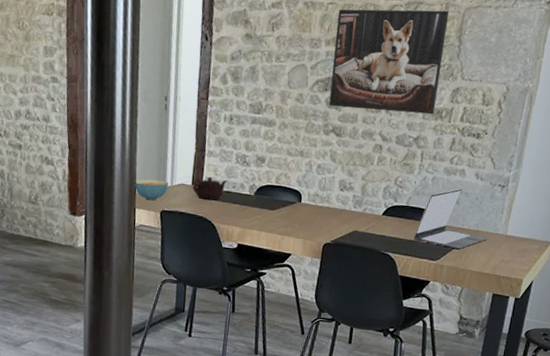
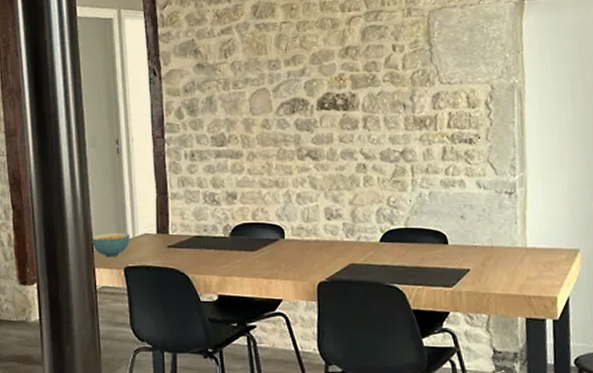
teapot: present [193,176,228,200] -> none [158,222,197,248]
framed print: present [329,9,450,115] -> none [293,15,417,129]
laptop: present [413,188,489,249] -> none [420,201,507,270]

